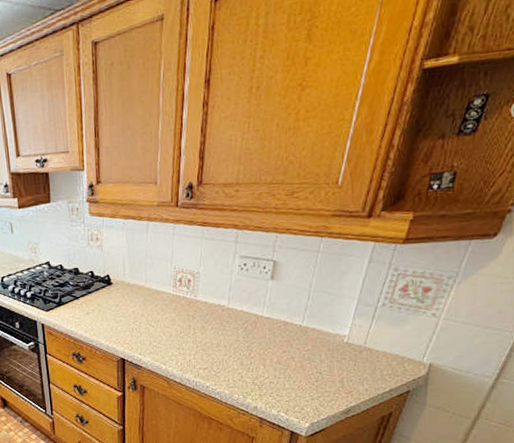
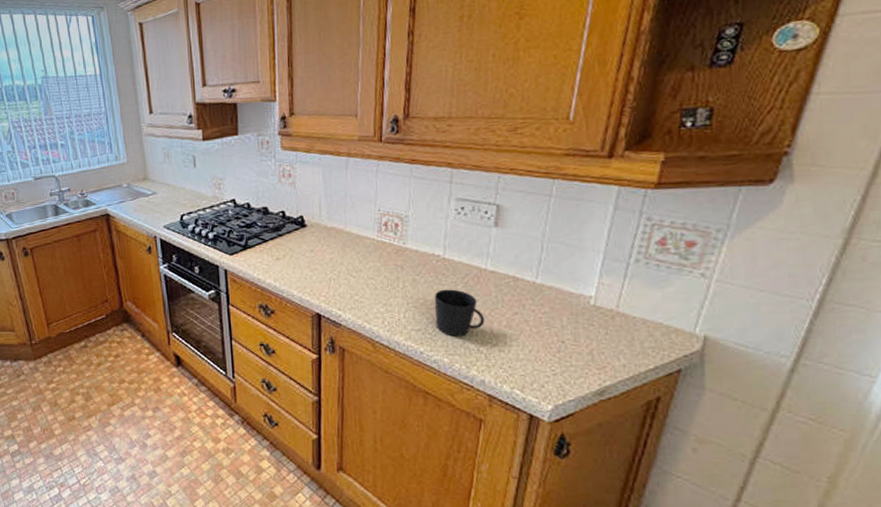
cup: none [220,333,259,373] -> present [435,289,485,337]

